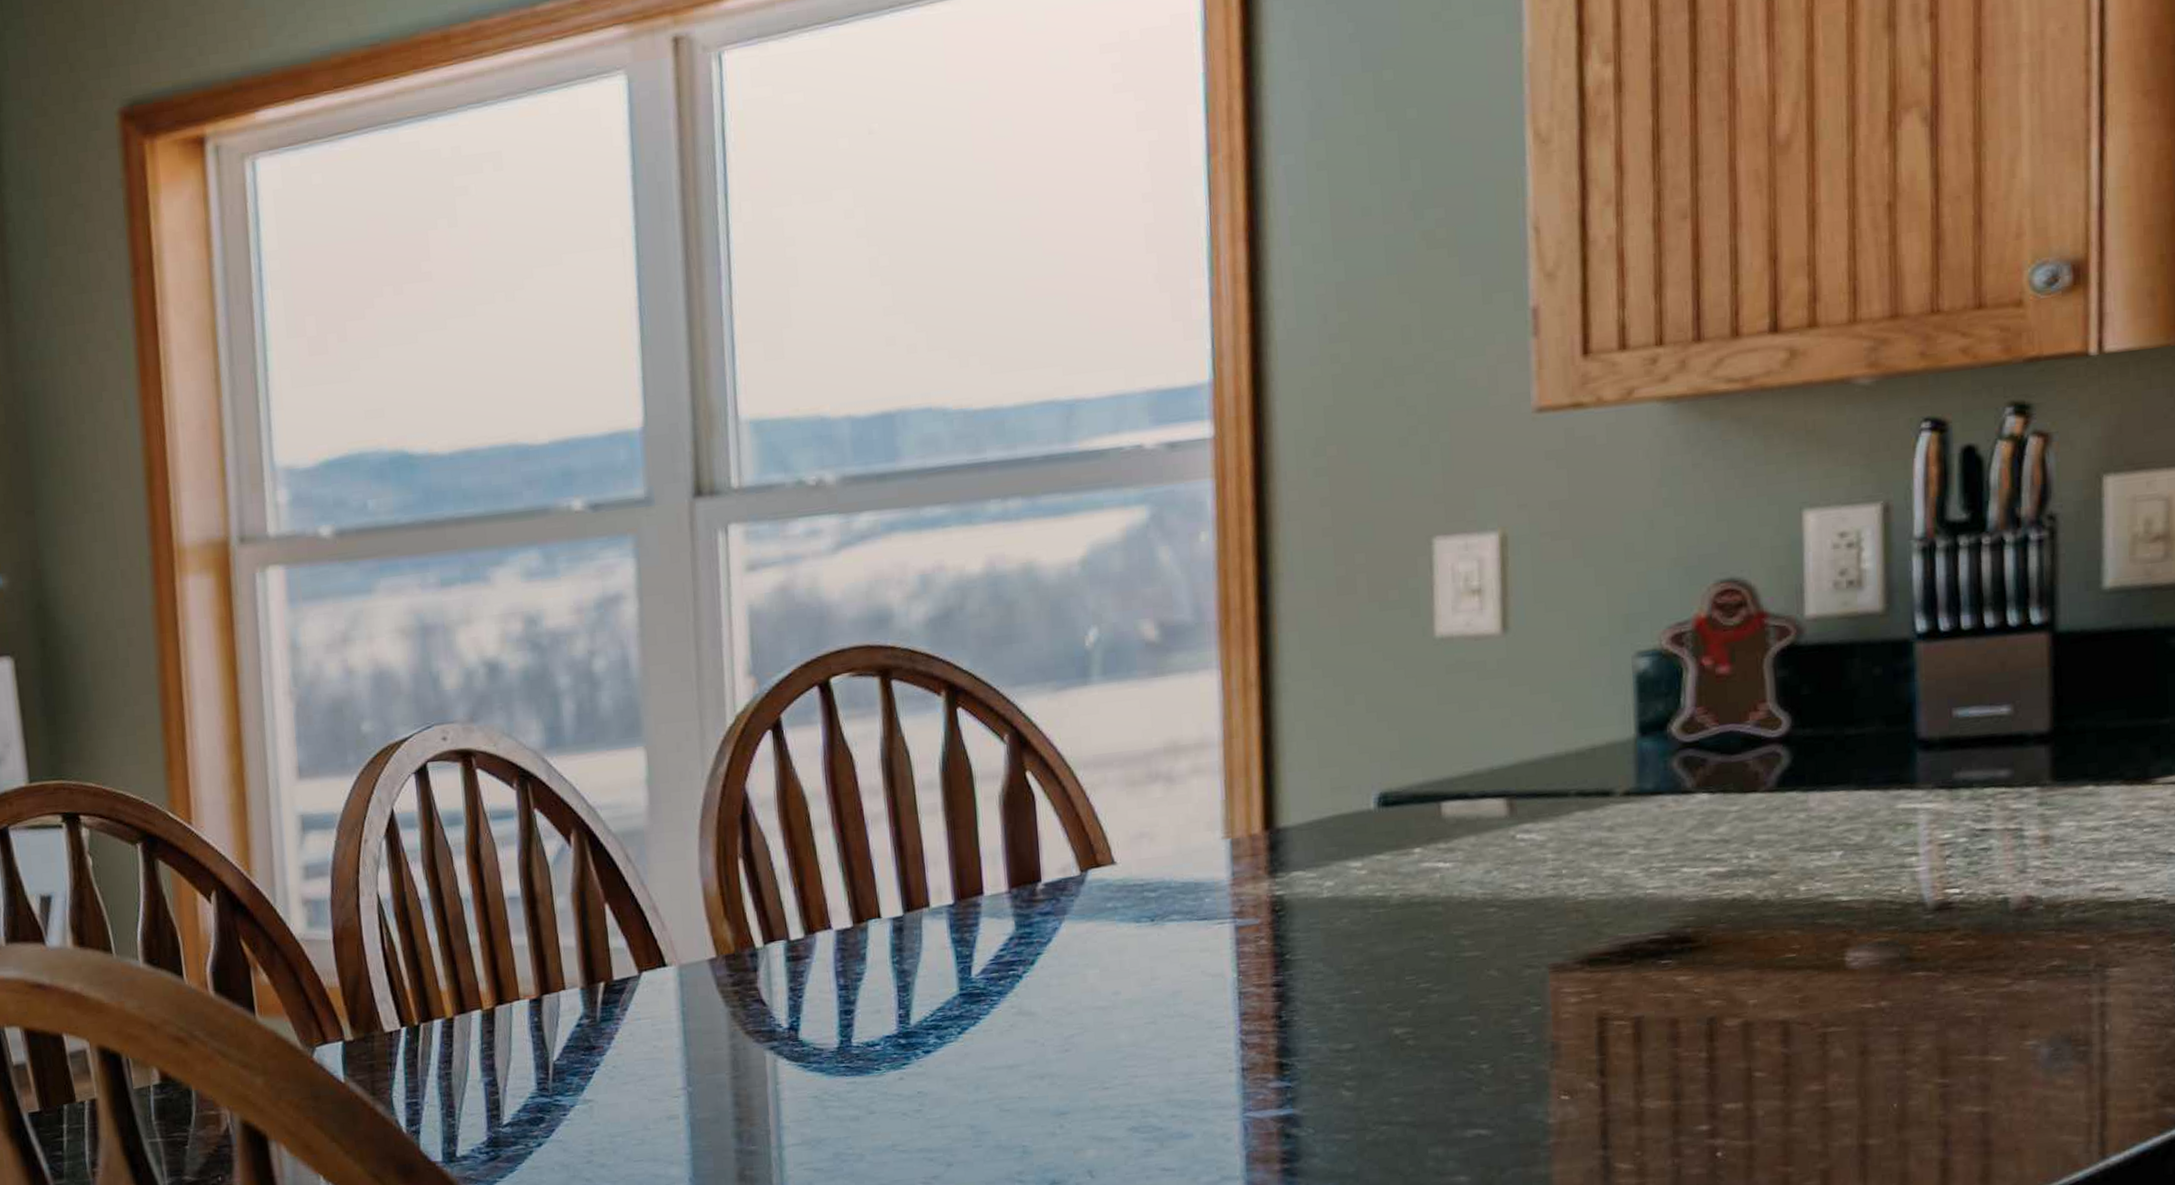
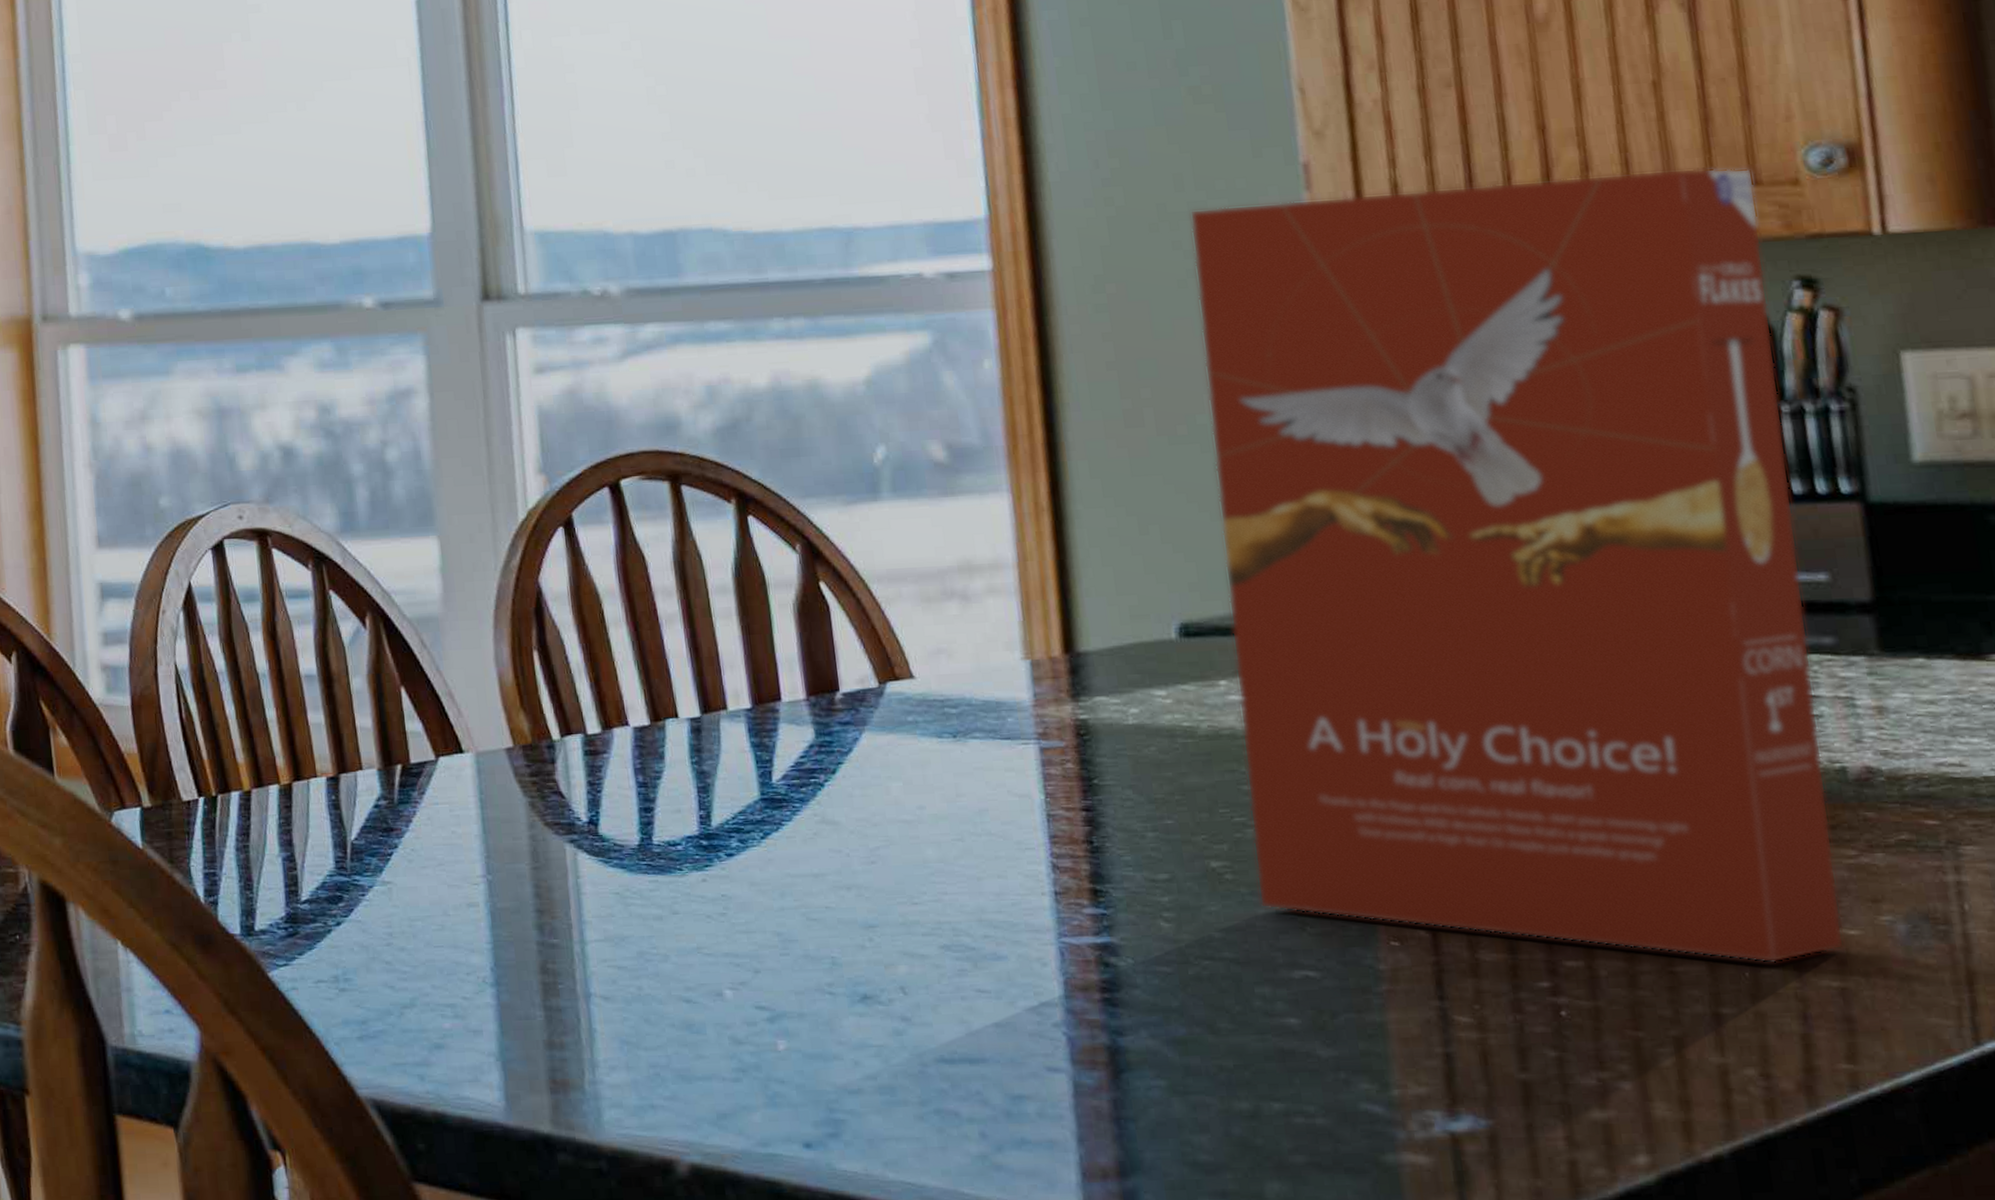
cereal box: none [1415,291,1990,1094] -> present [1189,168,1845,963]

